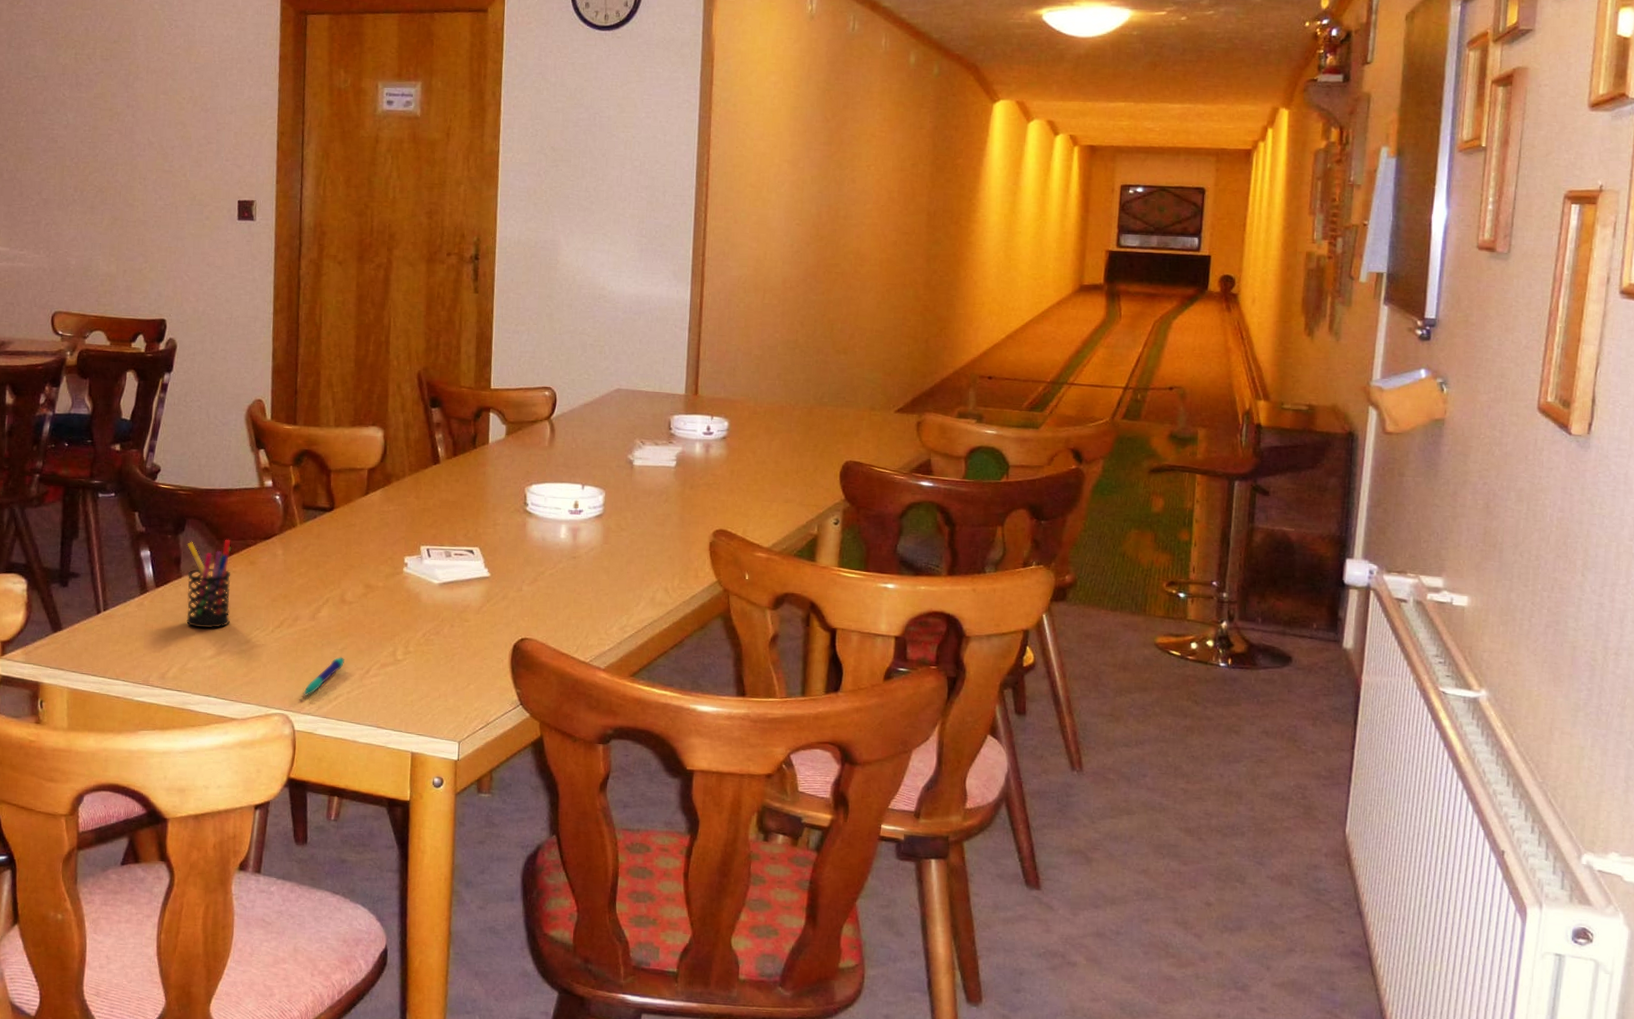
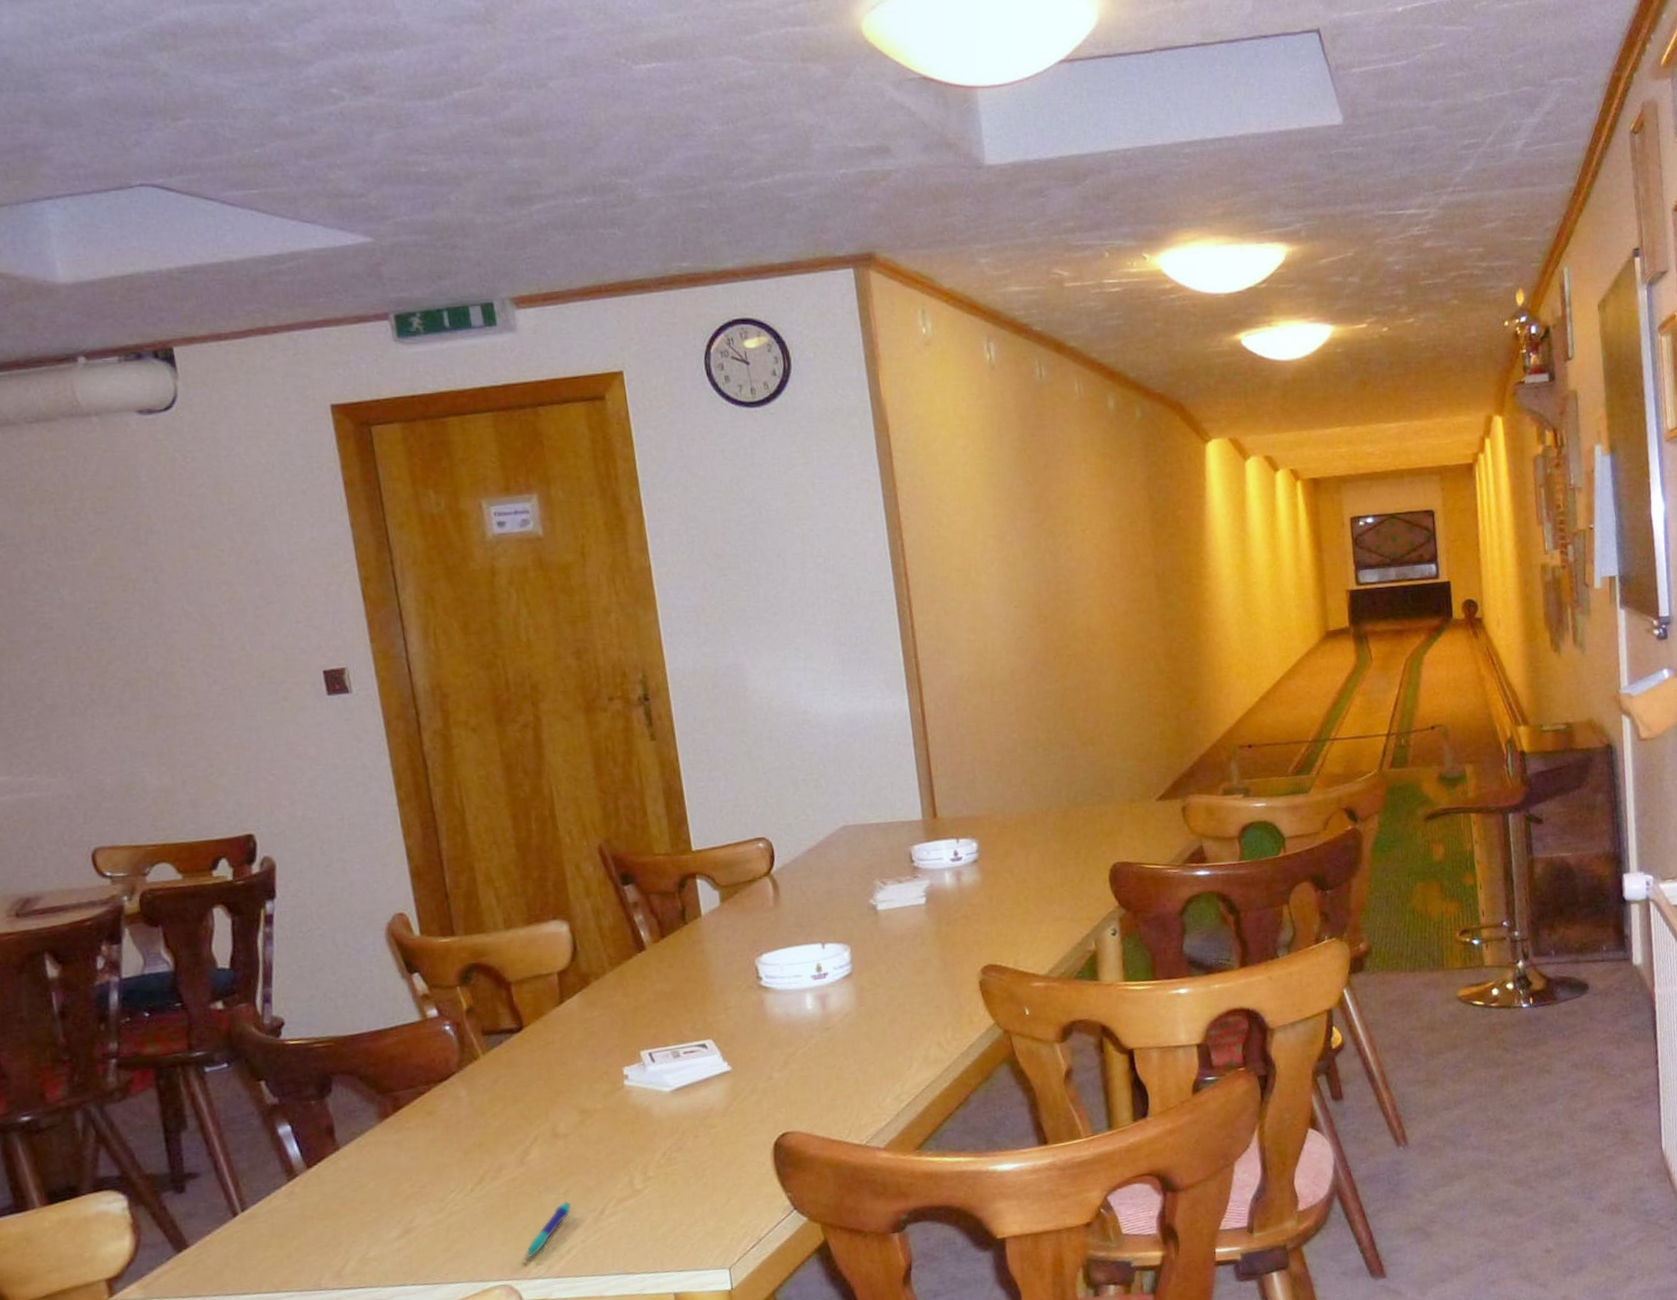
pen holder: present [186,539,232,628] -> none [338,1090,416,1207]

